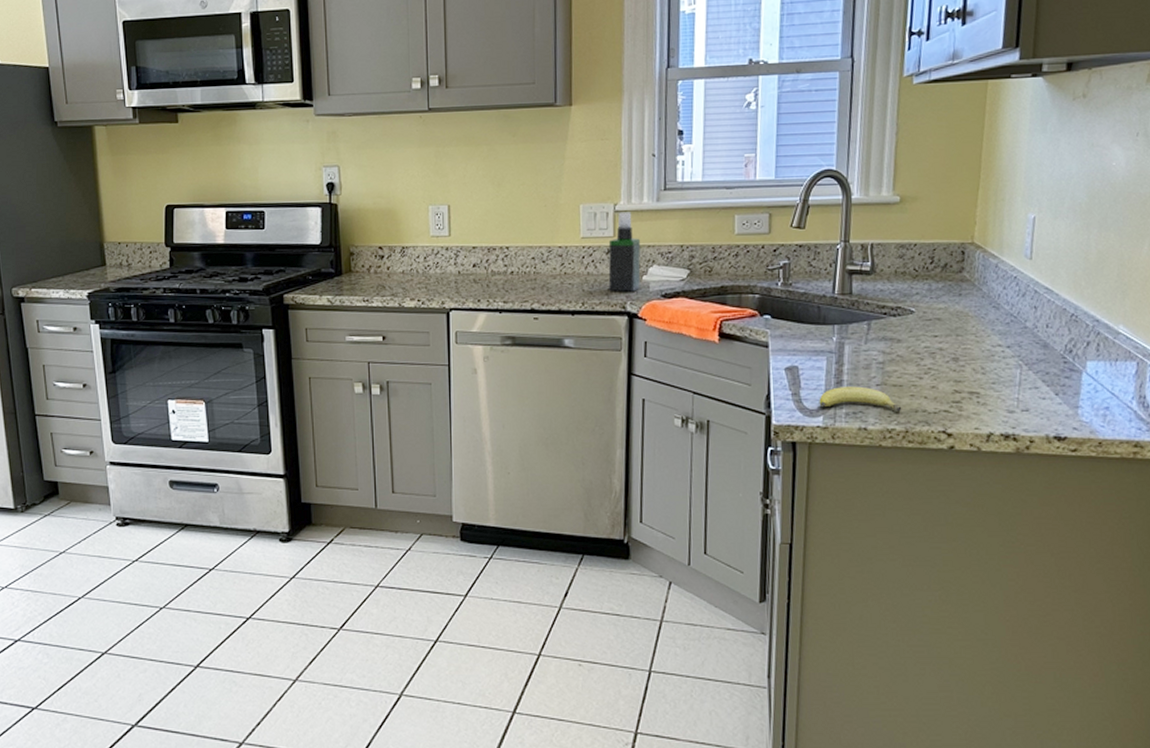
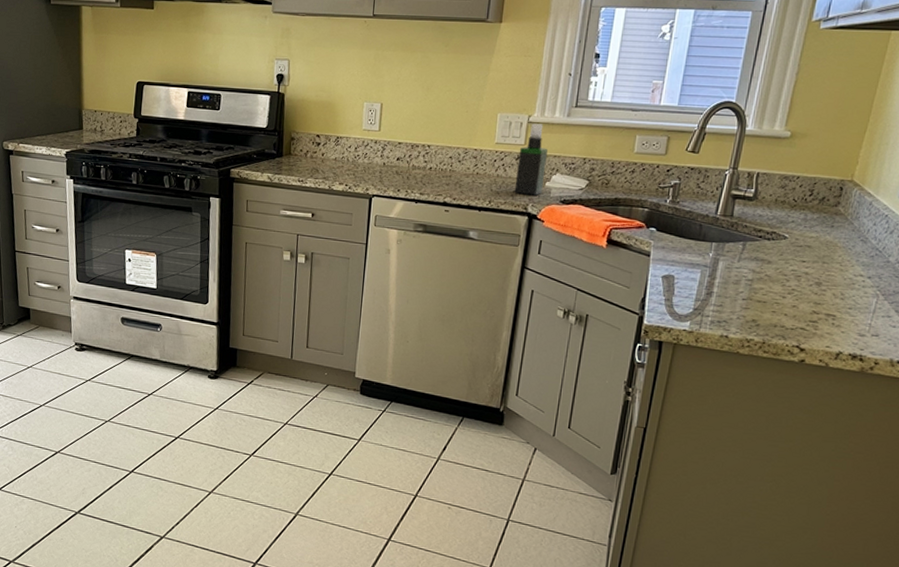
fruit: present [819,386,902,412] -> none [688,297,763,325]

